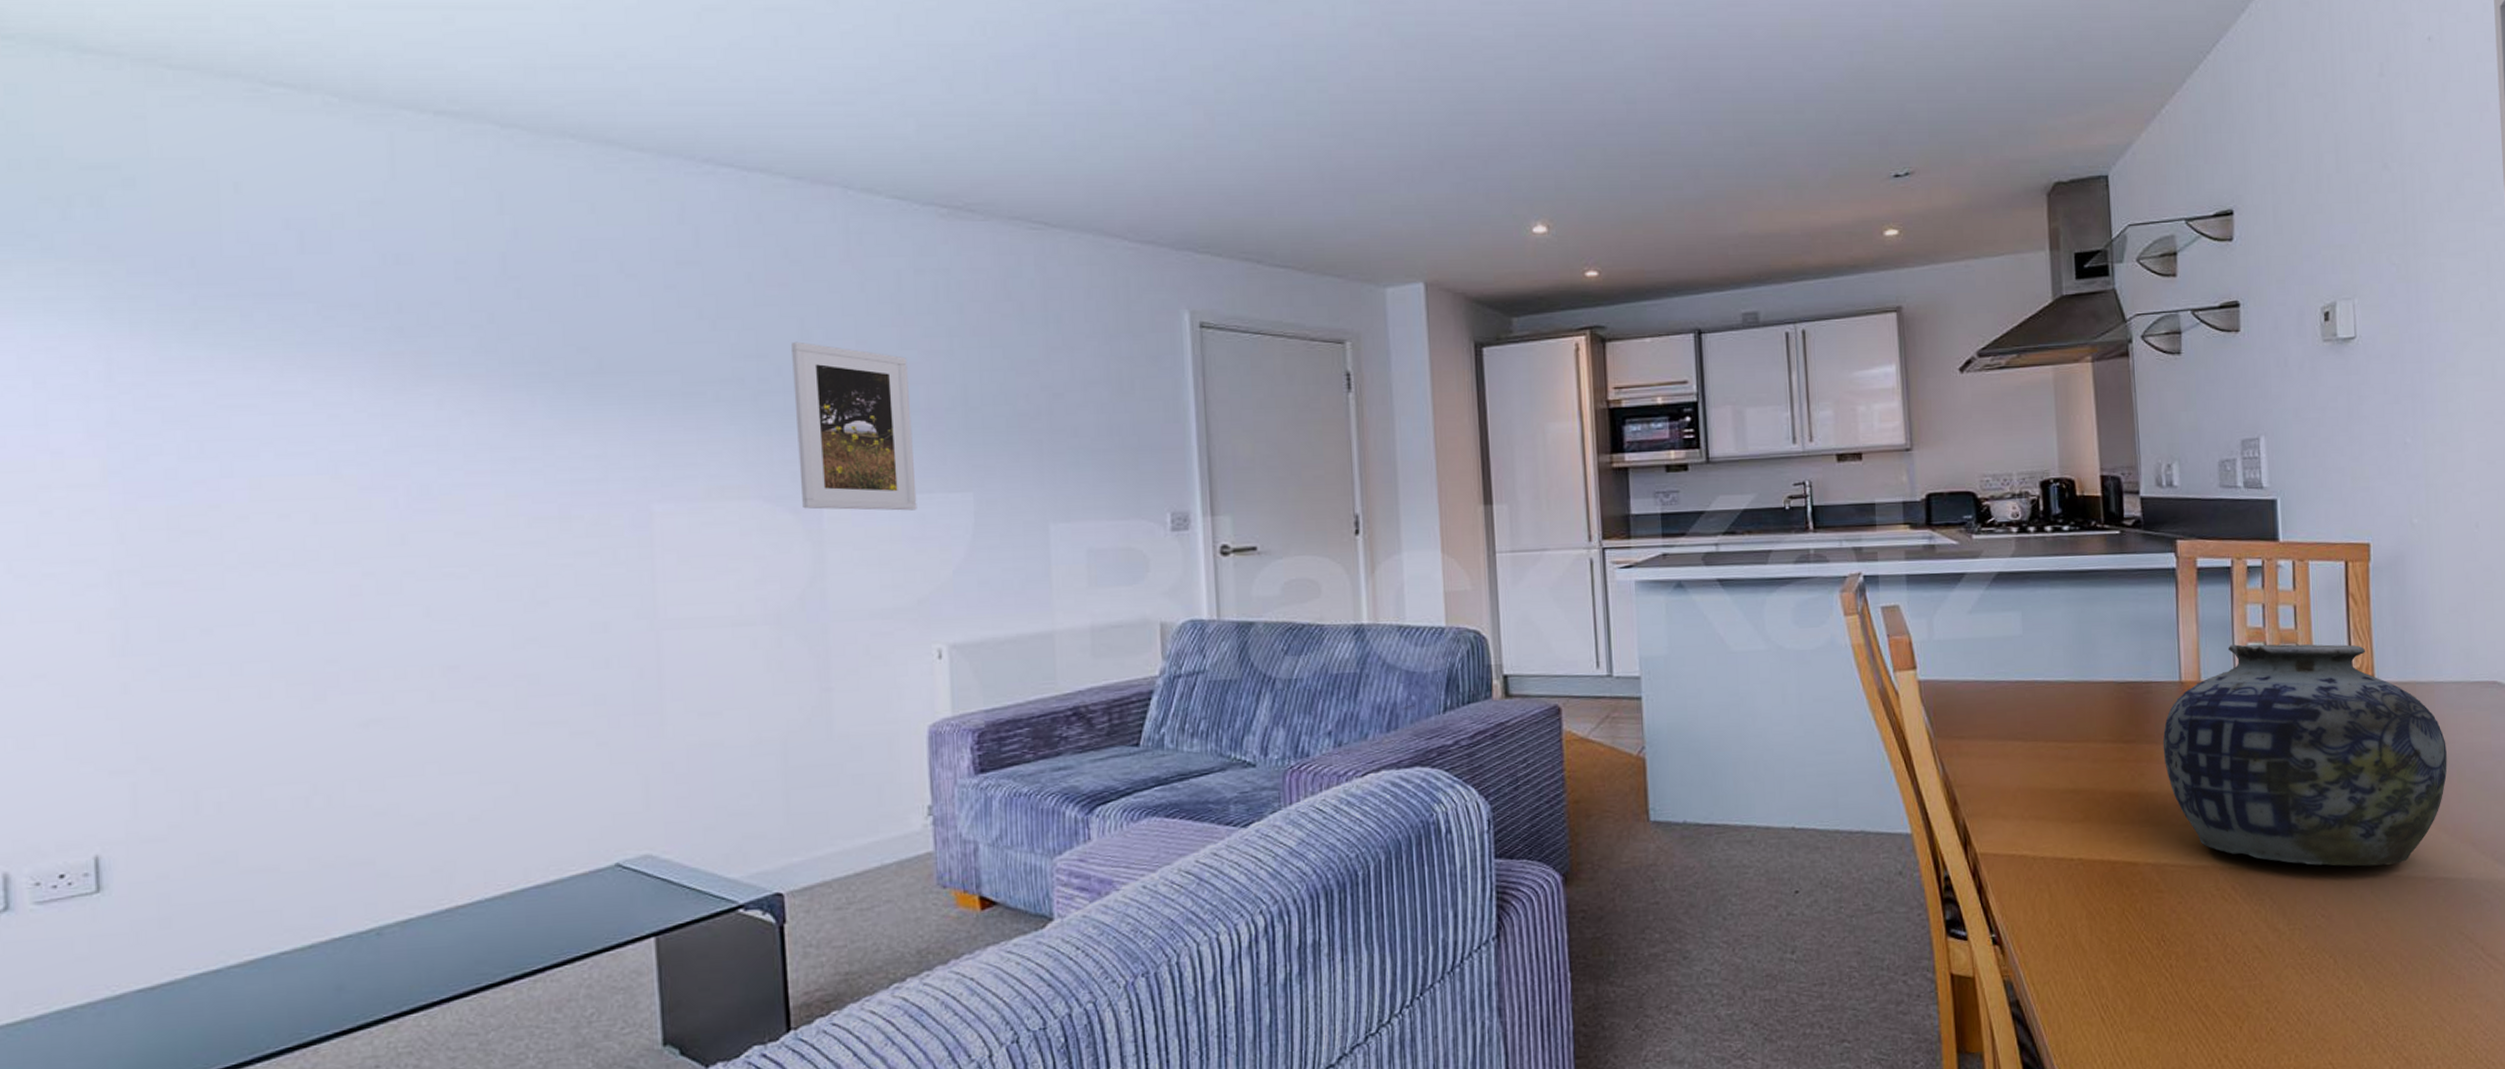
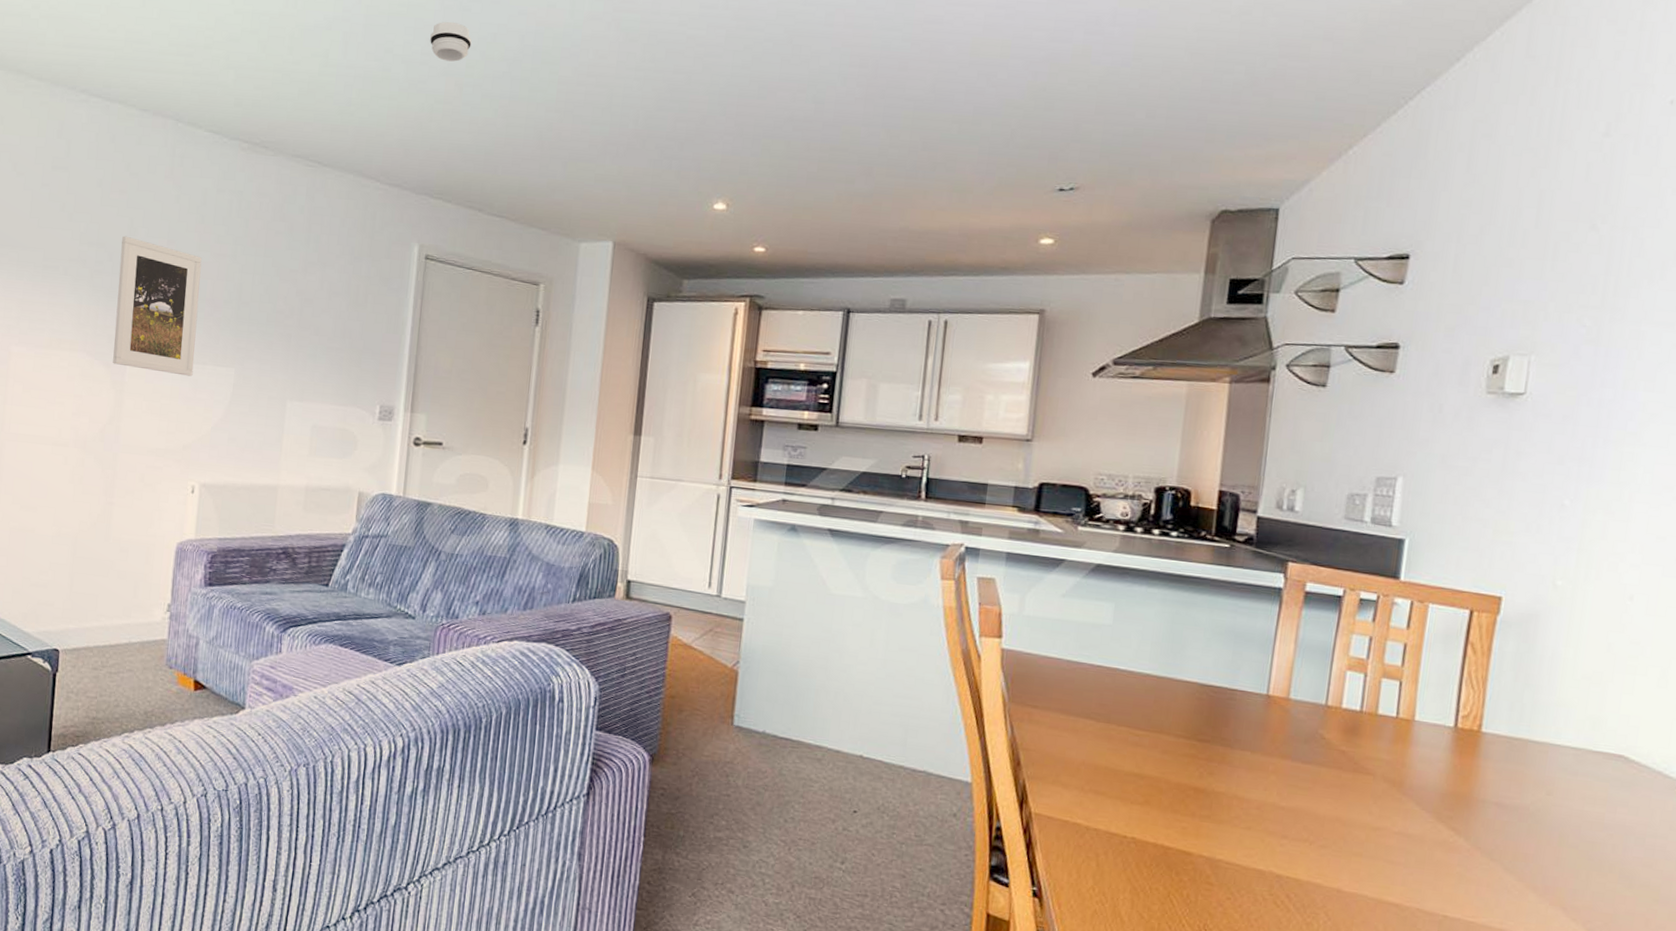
smoke detector: none [1164,40,1217,87] -> present [430,22,472,62]
vase: present [2162,644,2447,867] -> none [1237,669,1552,911]

